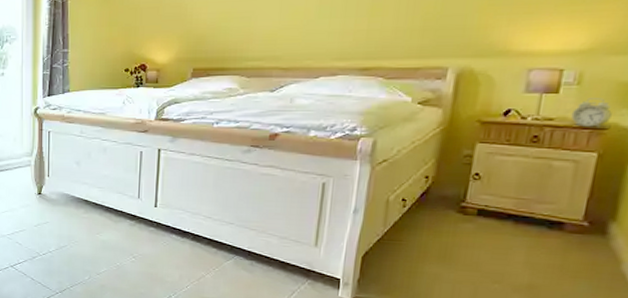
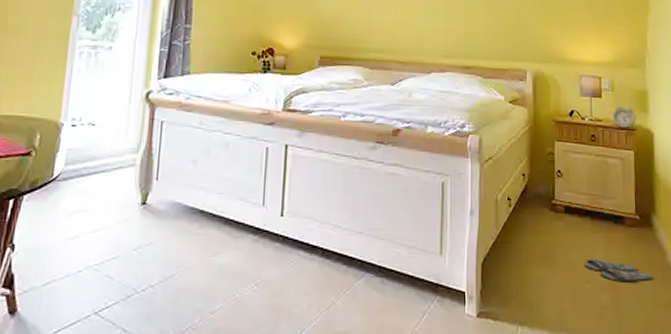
slippers: none [496,261,595,288] -> present [585,258,653,282]

